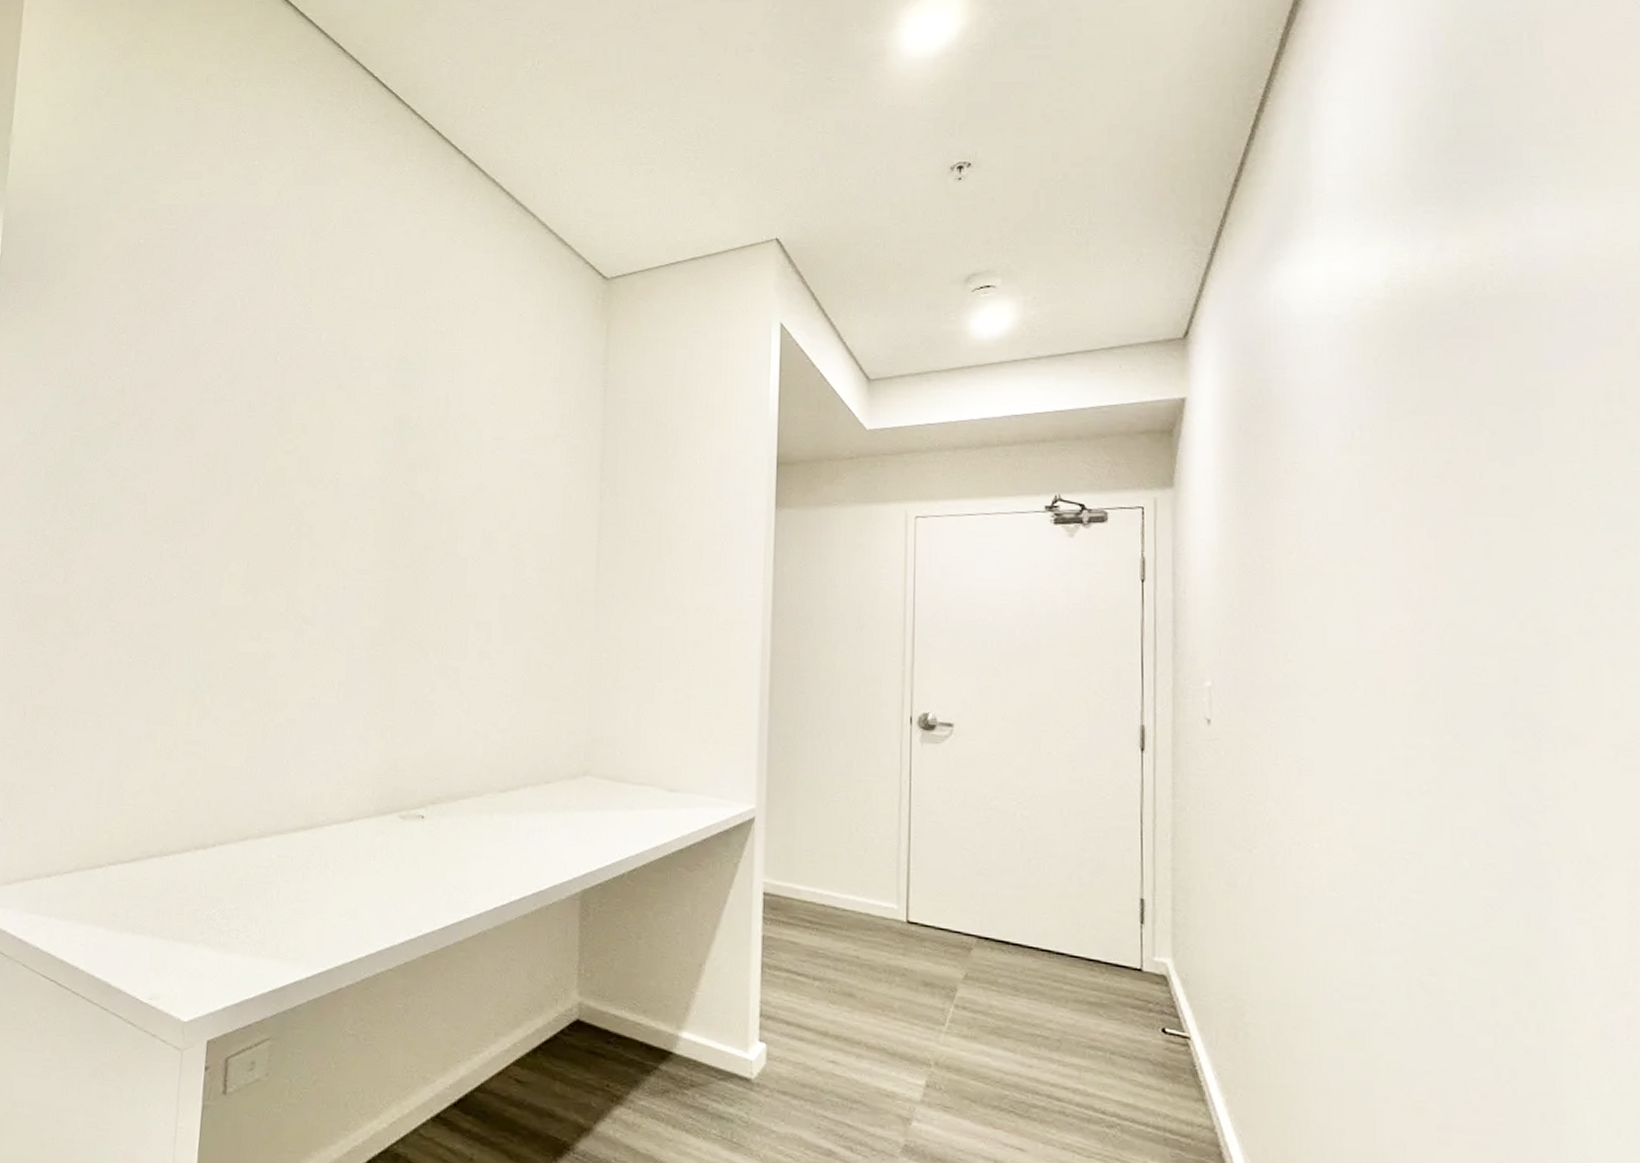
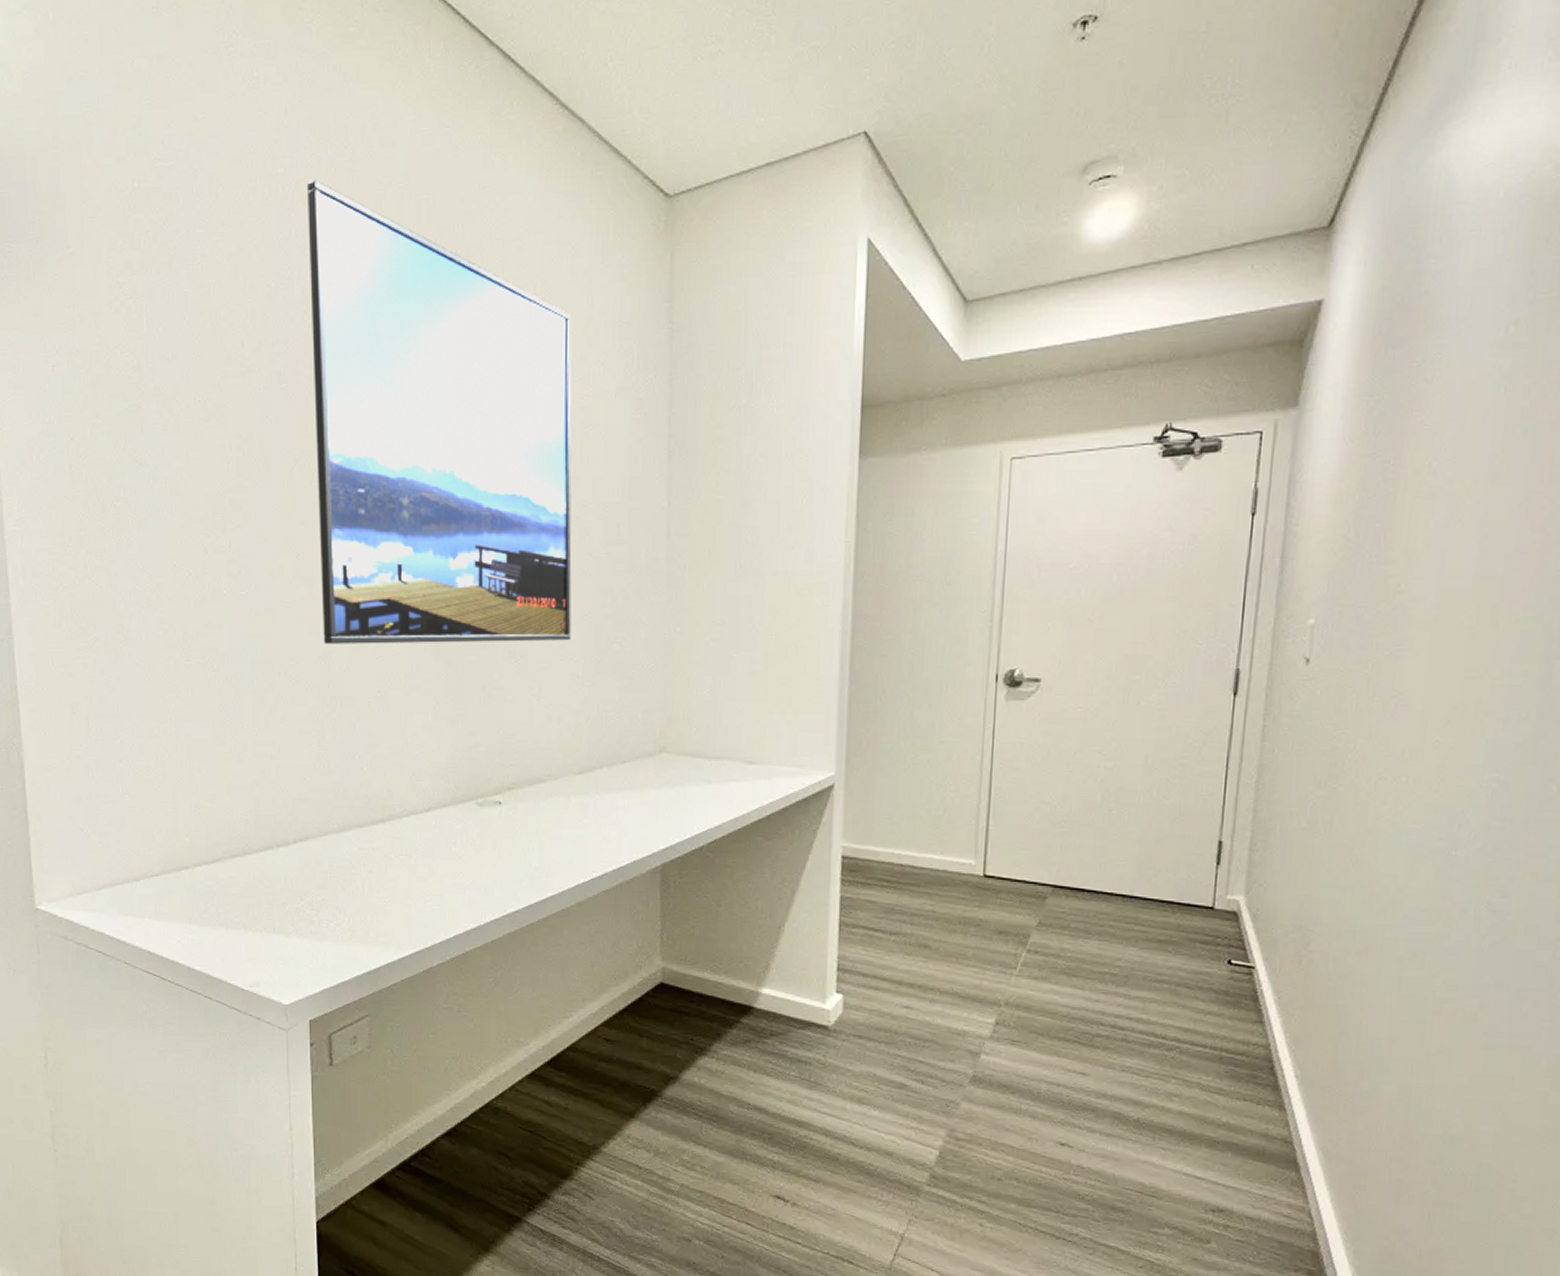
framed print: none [263,247,516,660] -> present [307,180,572,644]

